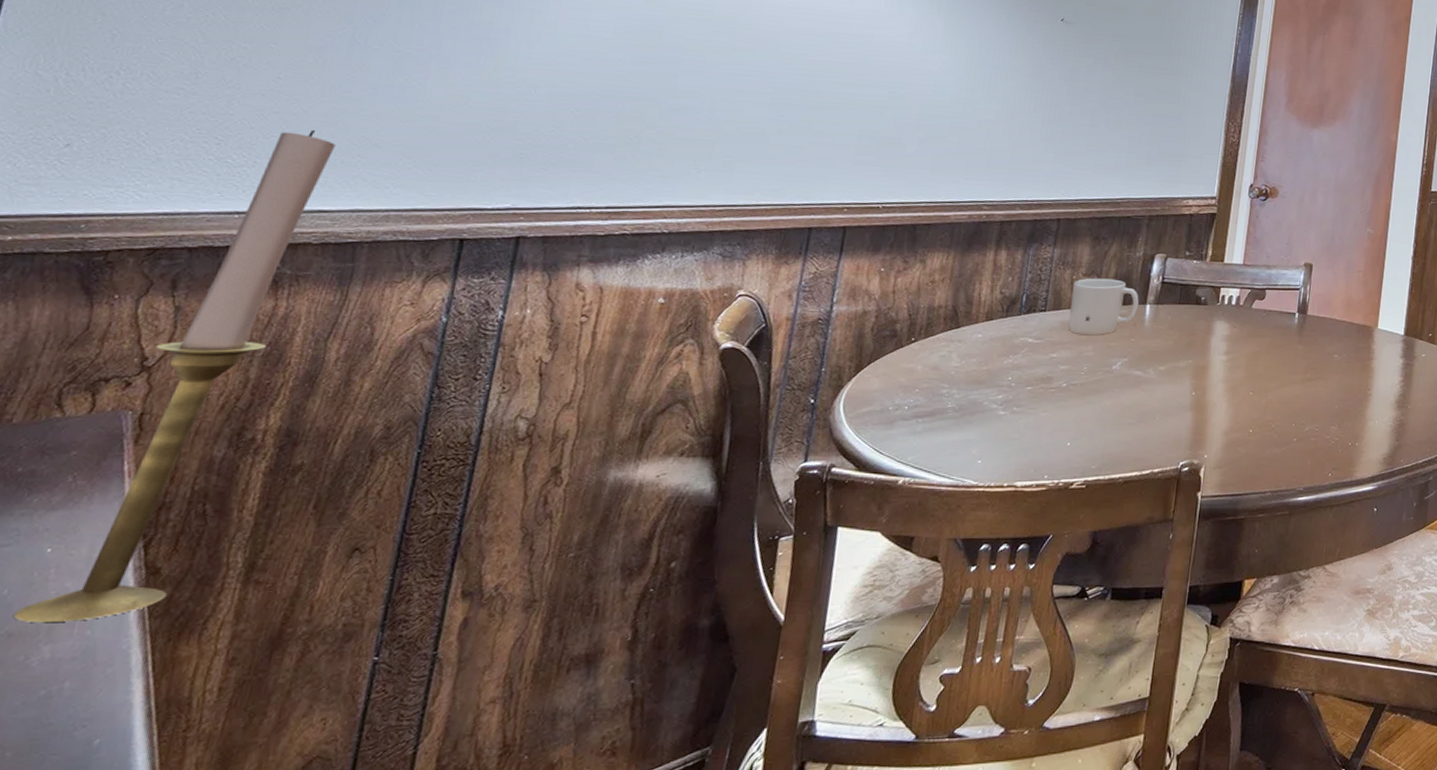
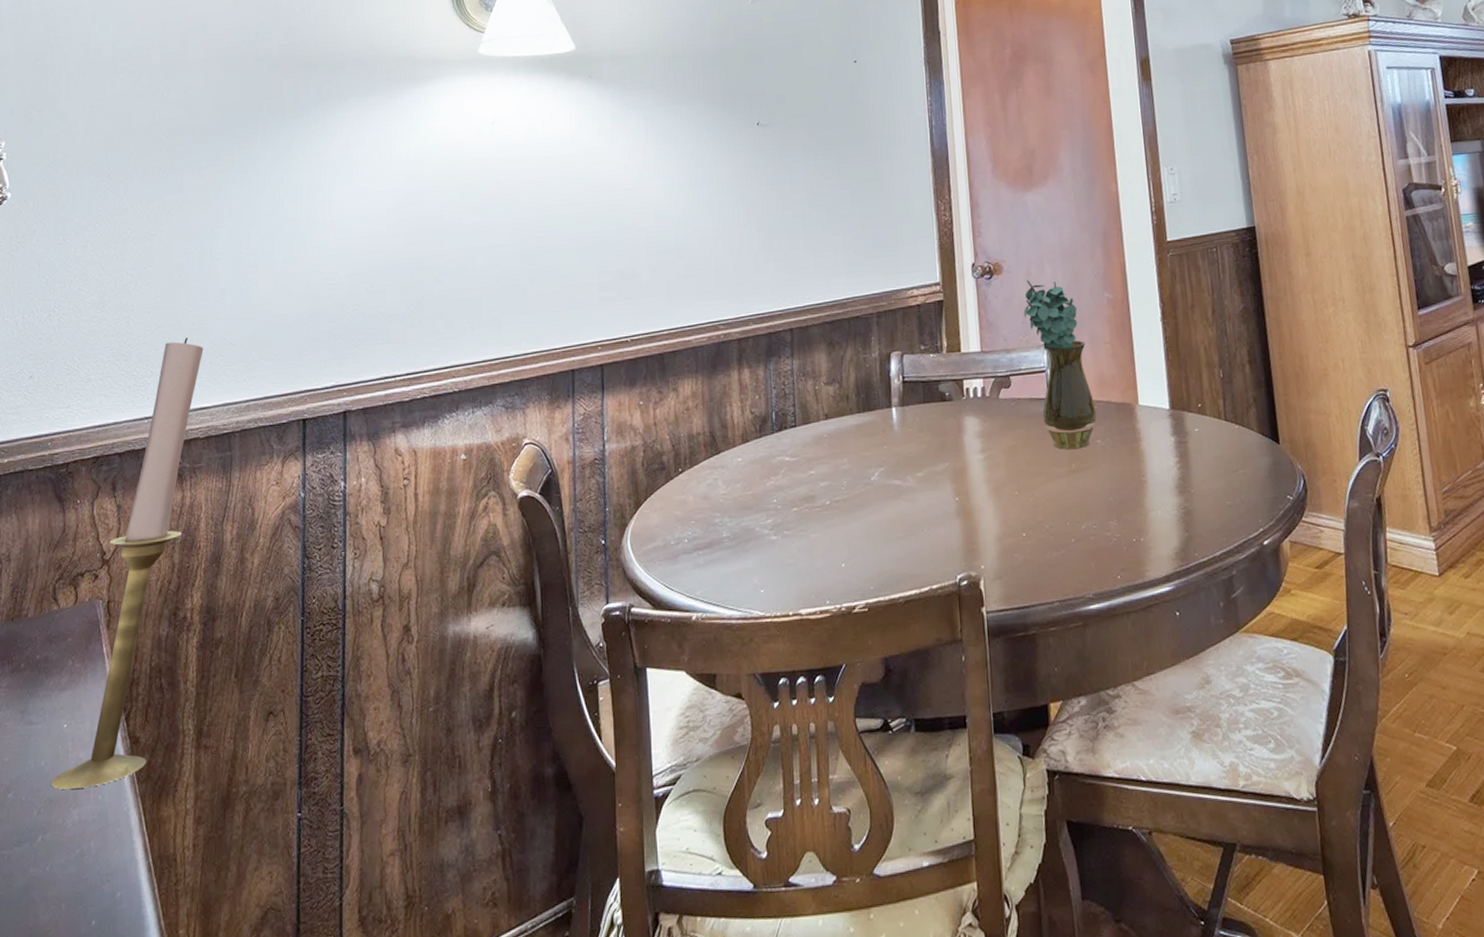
mug: present [1068,278,1139,336] -> none [816,384,884,448]
vase: none [1289,206,1342,361] -> present [1023,280,1097,450]

